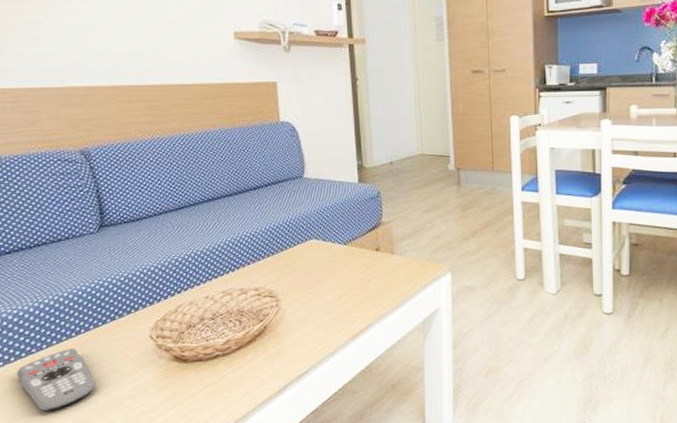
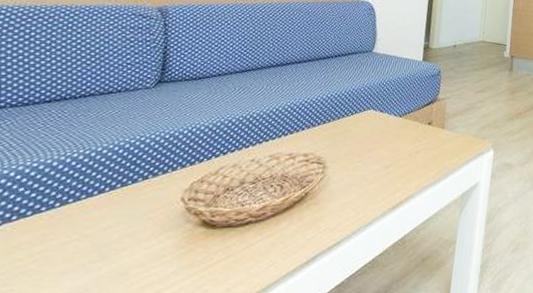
remote control: present [17,348,96,412] -> none [13,207,107,280]

